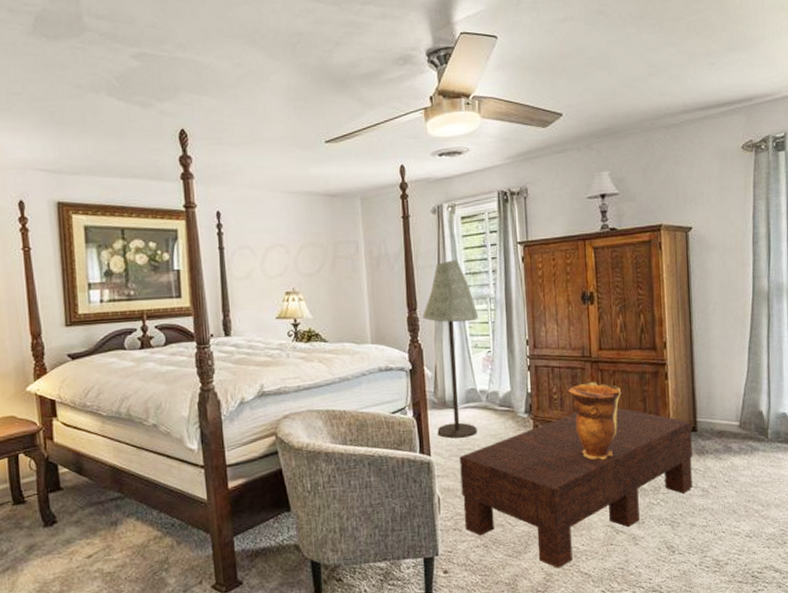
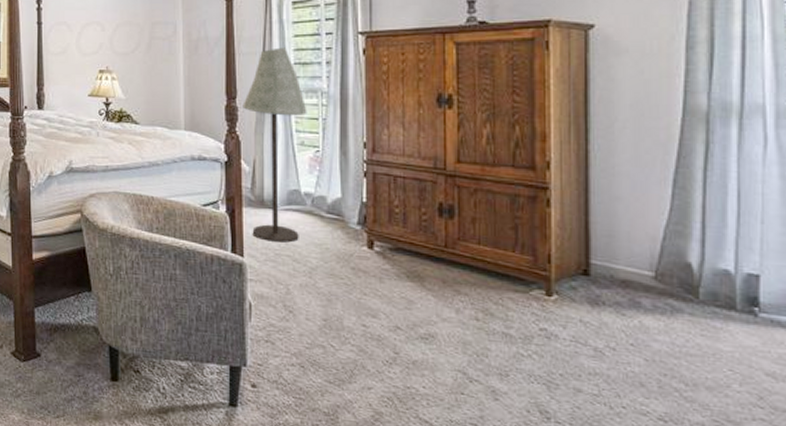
coffee table: present [459,407,693,569] -> none [276,231,581,409]
decorative vase: present [568,382,622,460] -> none [413,199,485,292]

